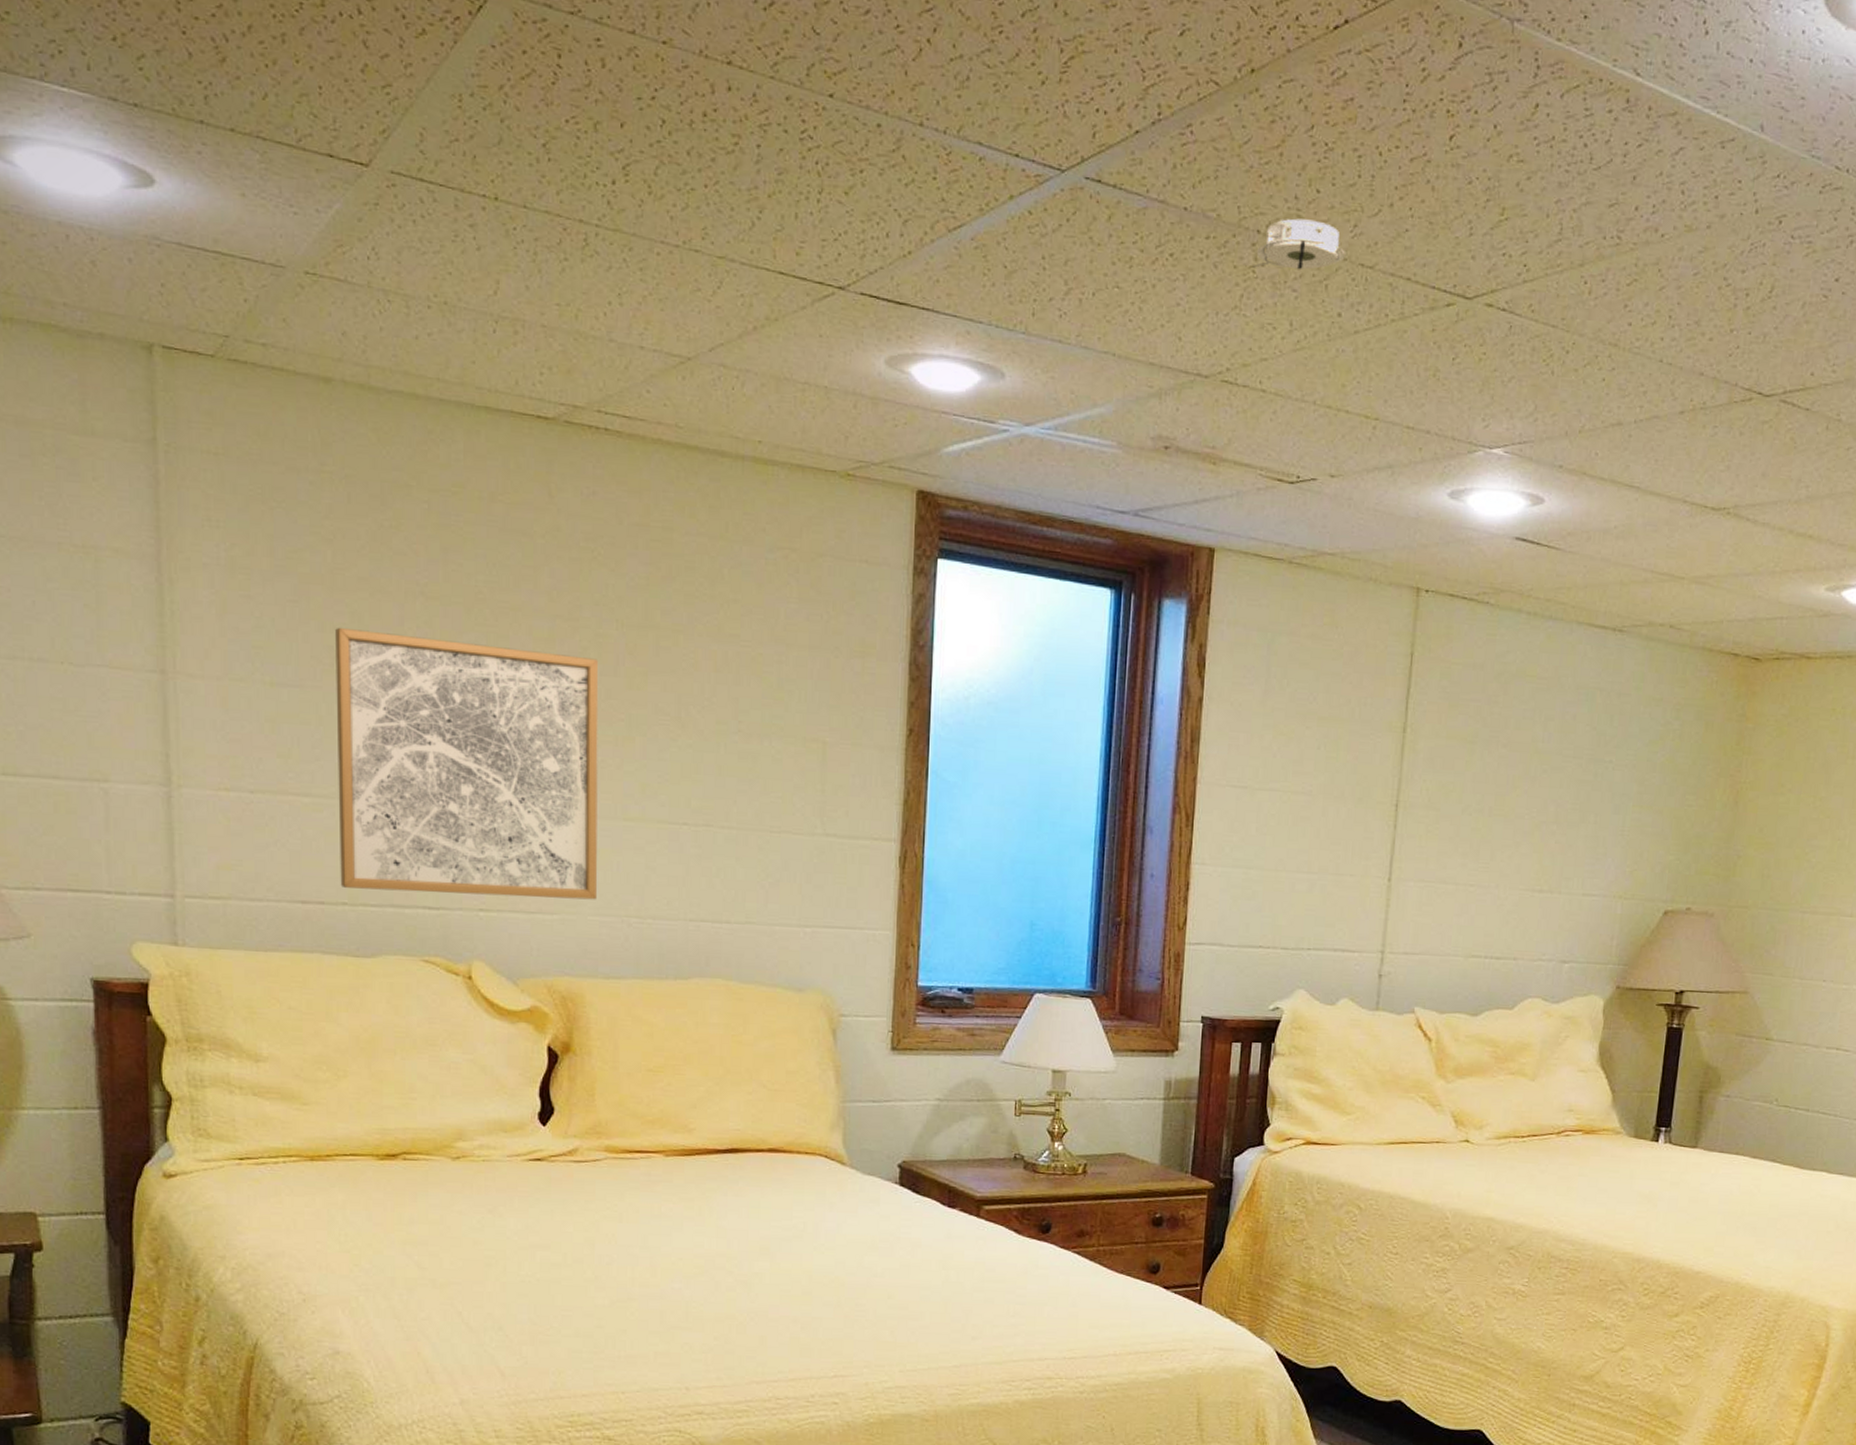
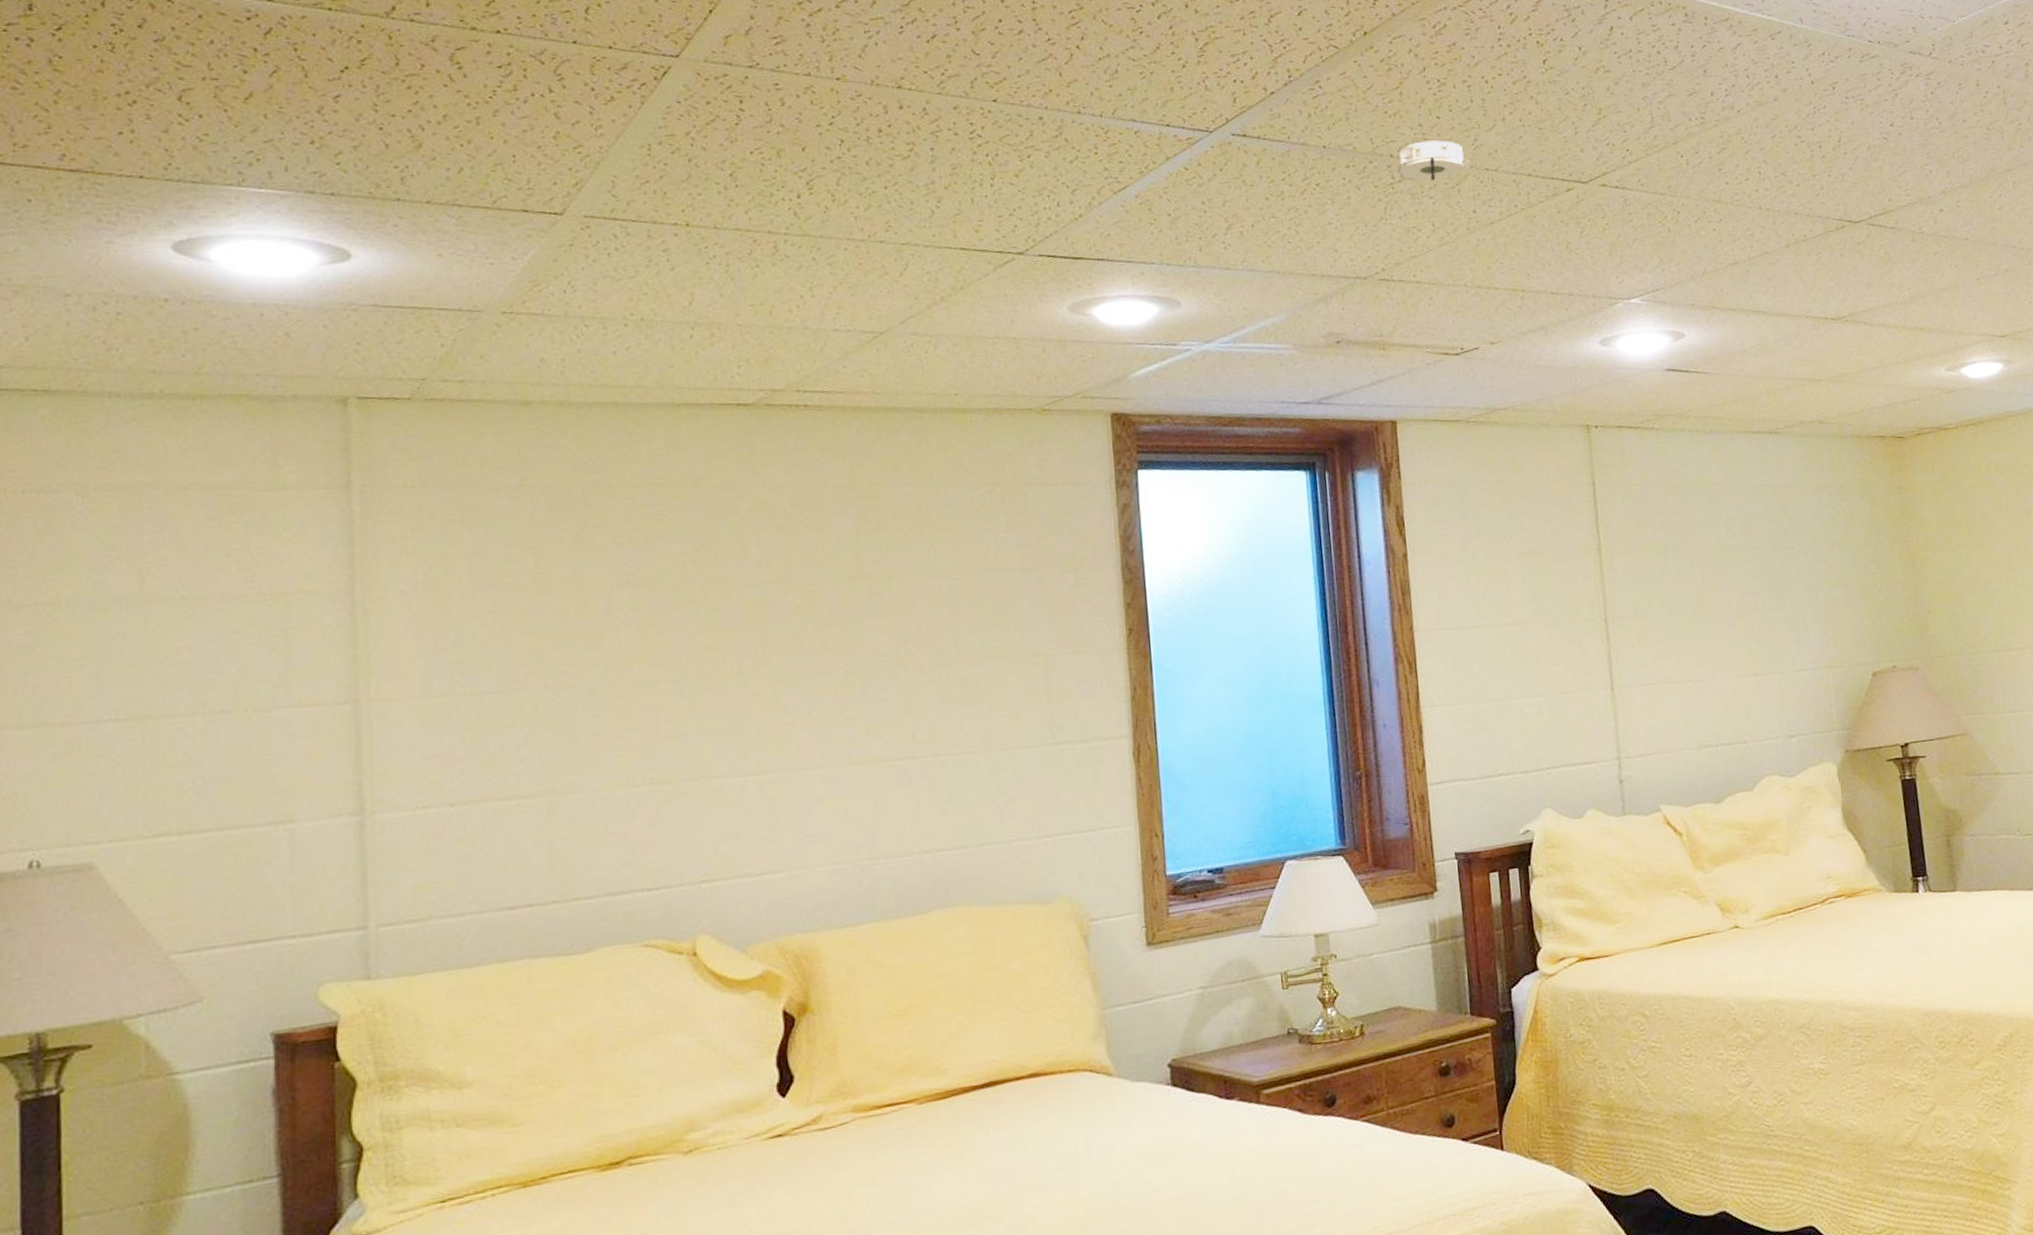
wall art: present [335,627,599,900] -> none [539,614,827,885]

